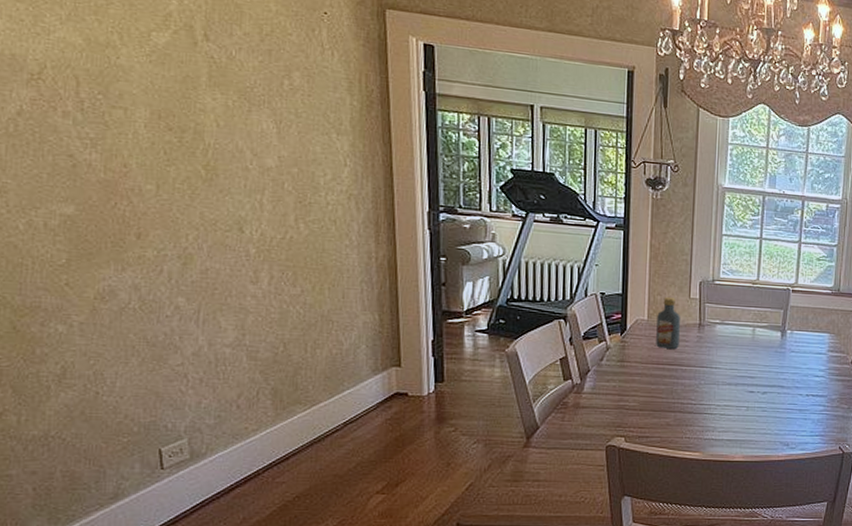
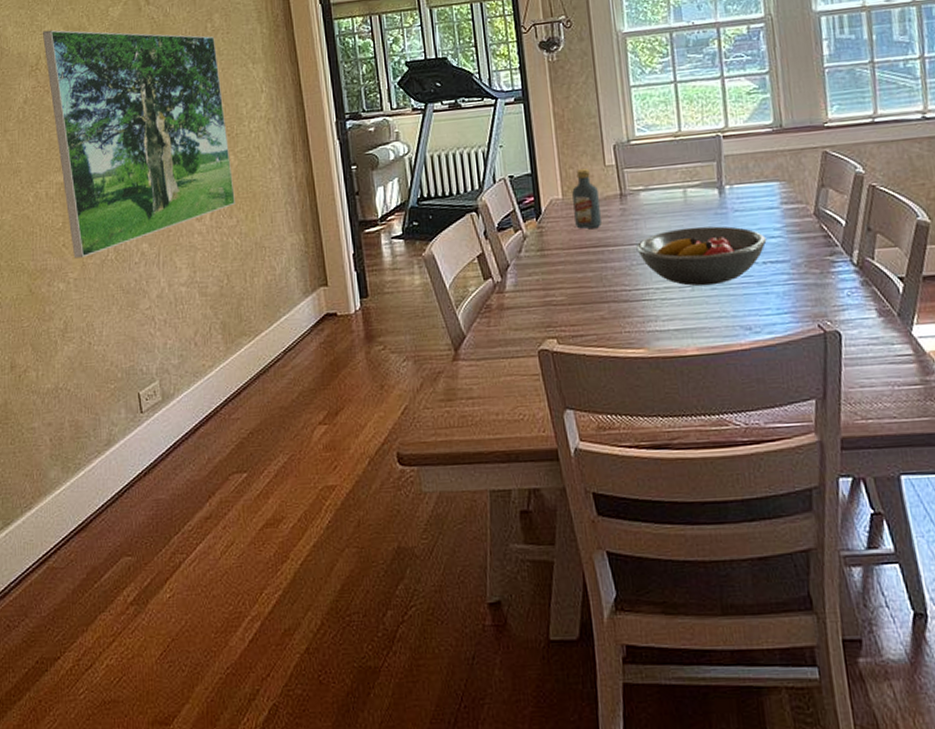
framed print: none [50,36,302,302] -> present [42,29,235,259]
fruit bowl: none [706,359,812,408] -> present [636,226,767,287]

